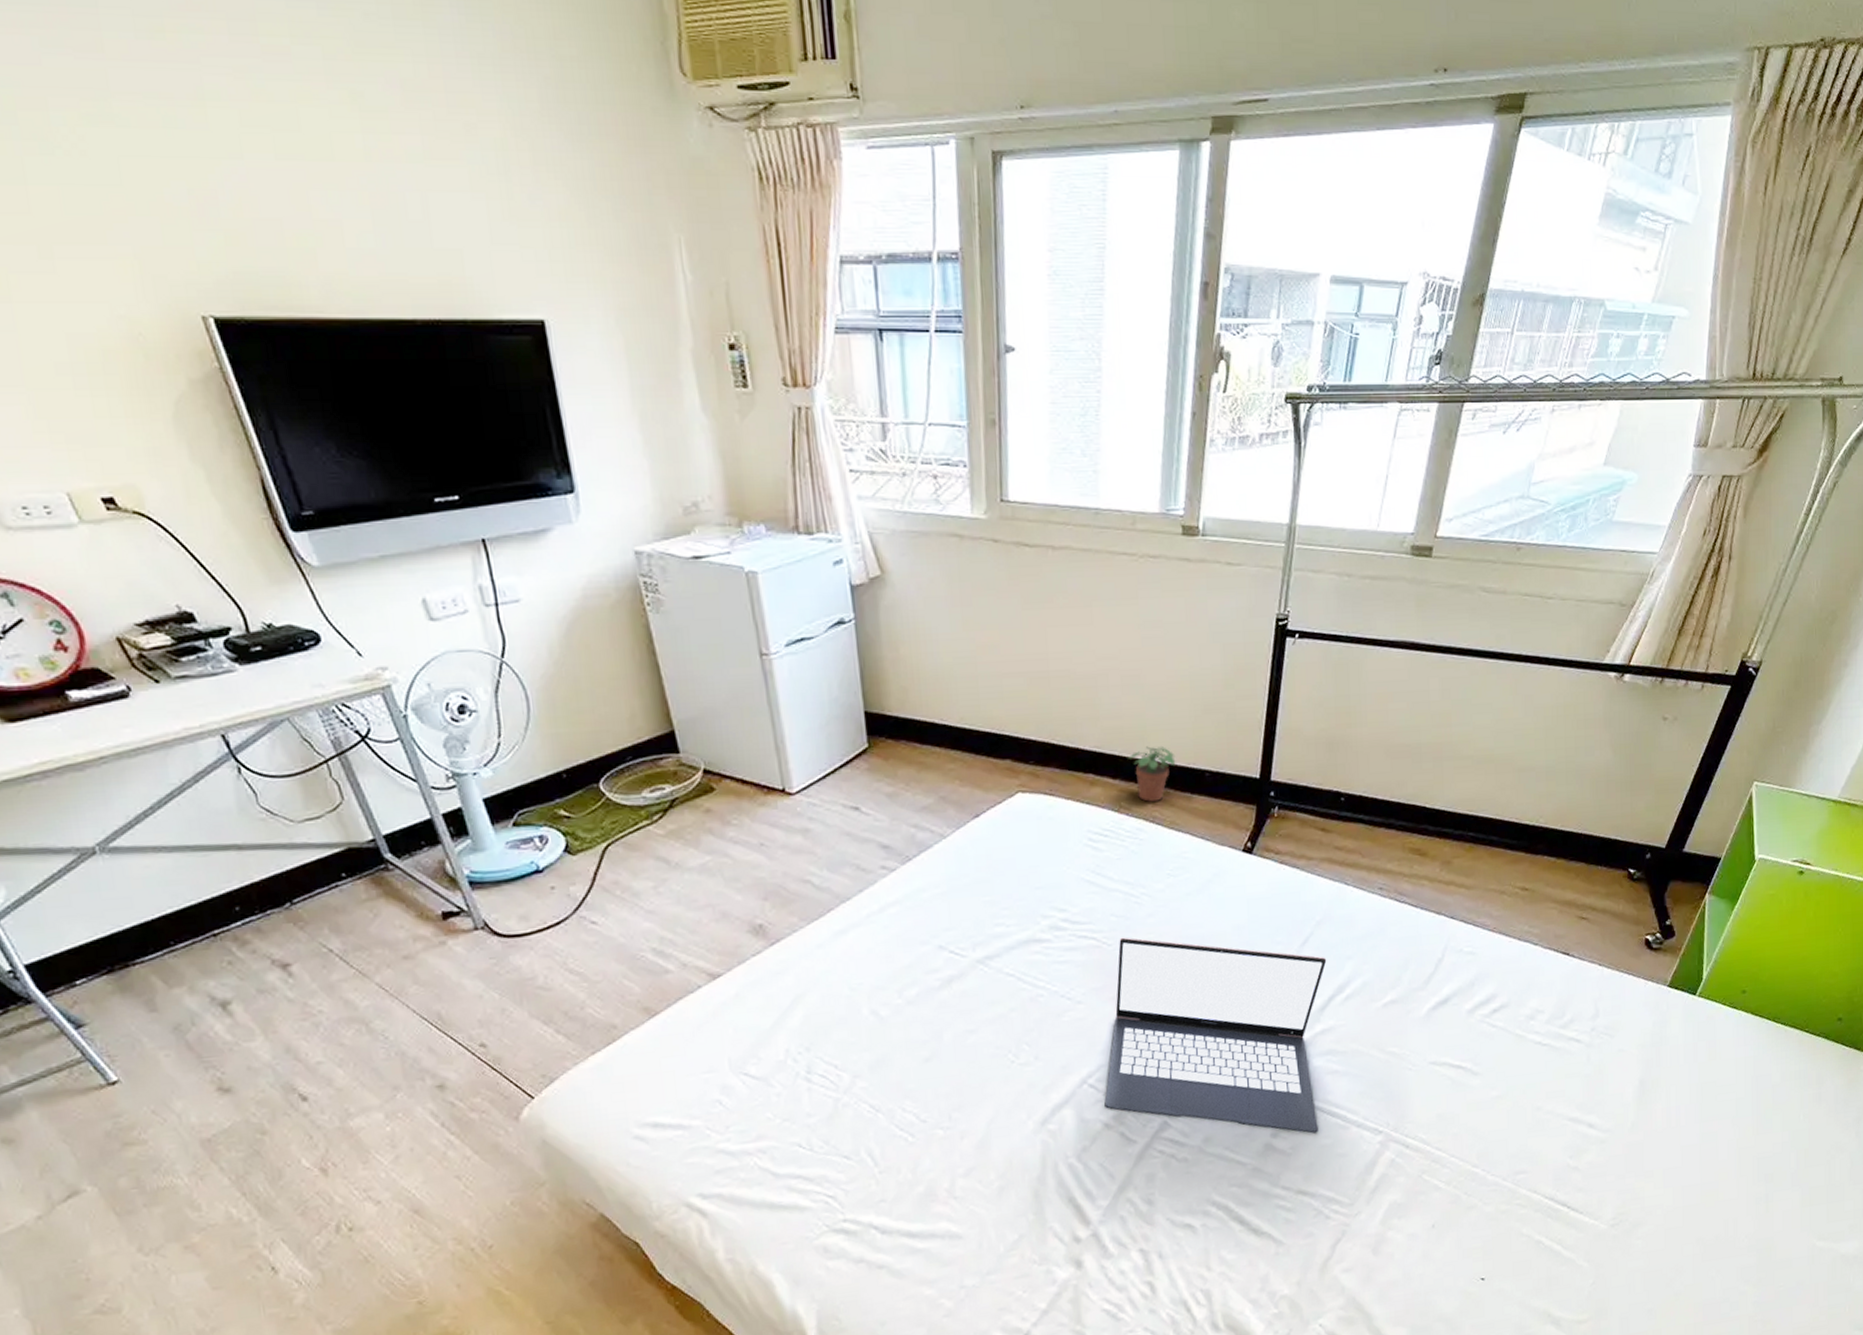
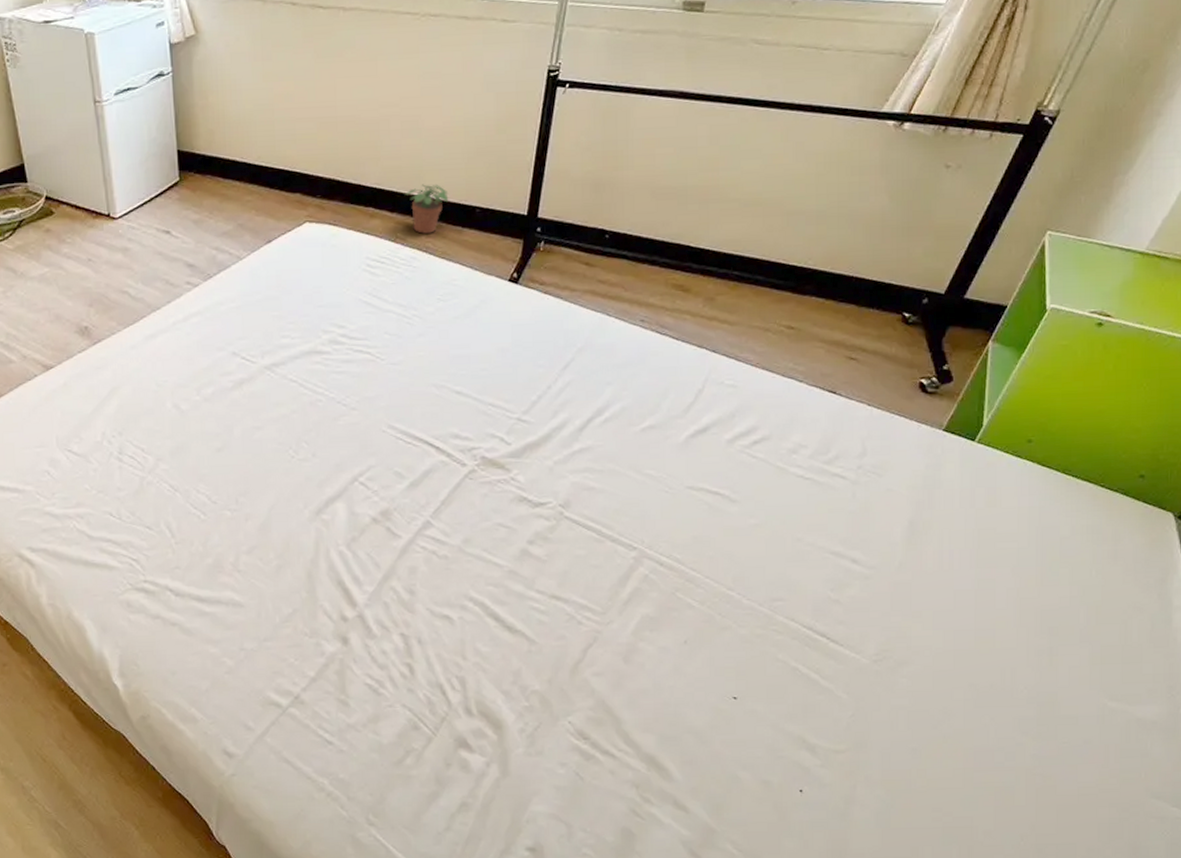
laptop: present [1104,937,1327,1133] -> none [373,353,587,544]

